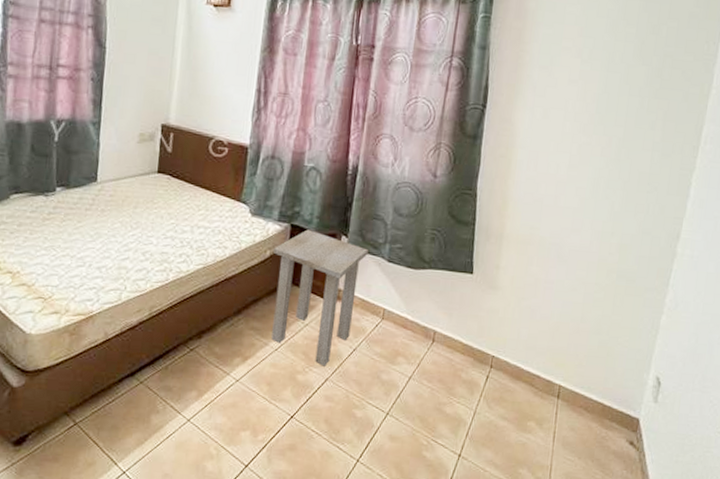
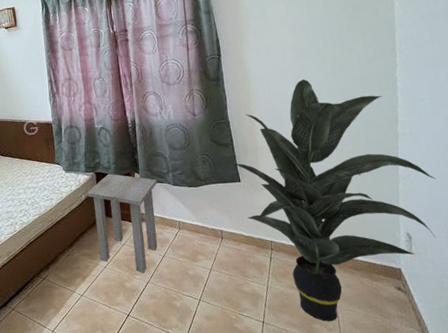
indoor plant: none [470,160,707,469] -> present [234,79,437,322]

